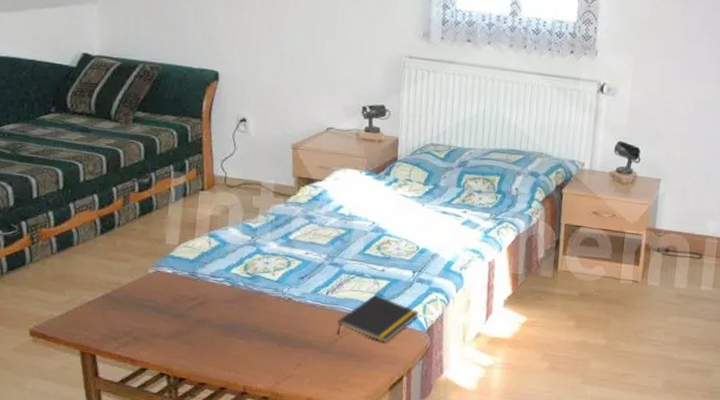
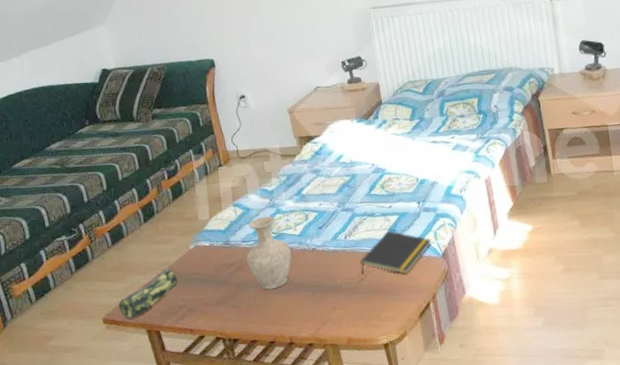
pencil case: none [52,288,128,336] -> present [119,267,178,319]
vase: none [212,254,265,333] -> present [246,216,292,290]

